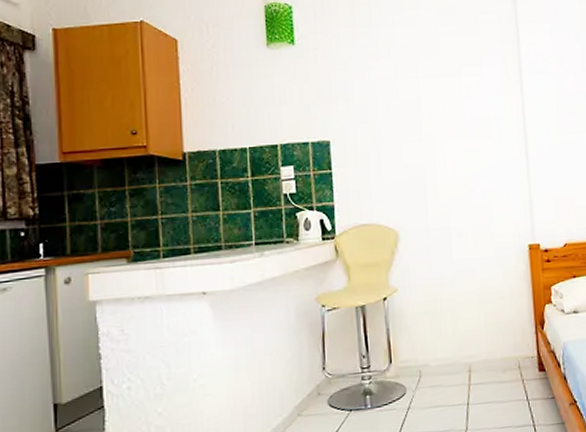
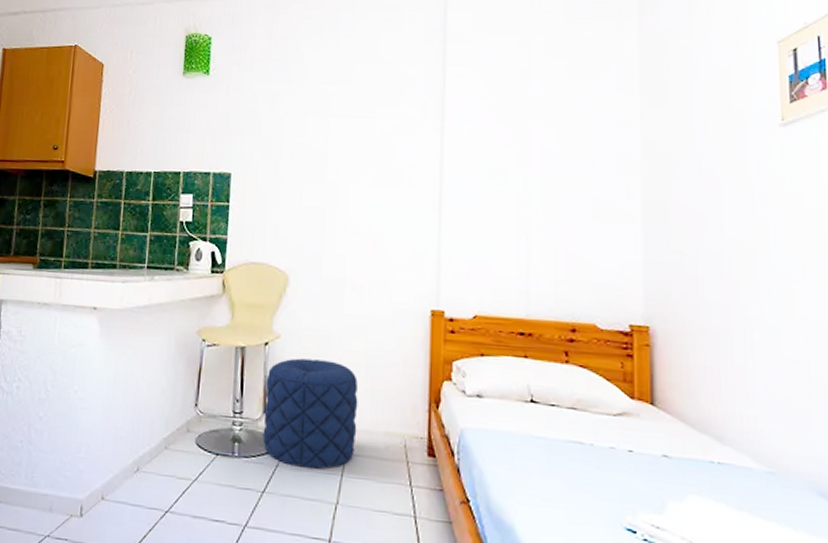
pouf: none [388,304,477,406] -> present [262,358,358,469]

